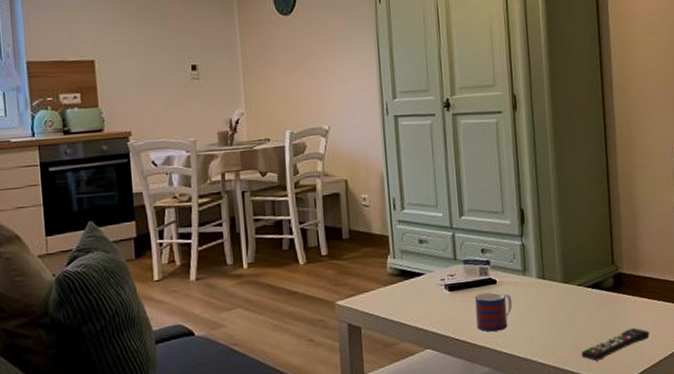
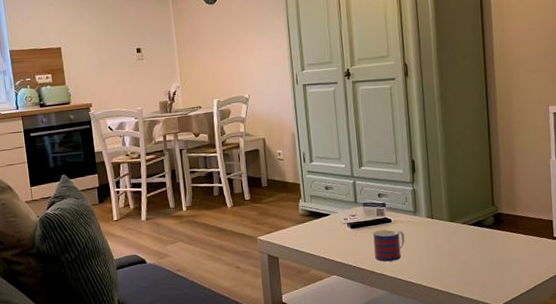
remote control: present [581,328,650,361] -> none [464,259,526,287]

